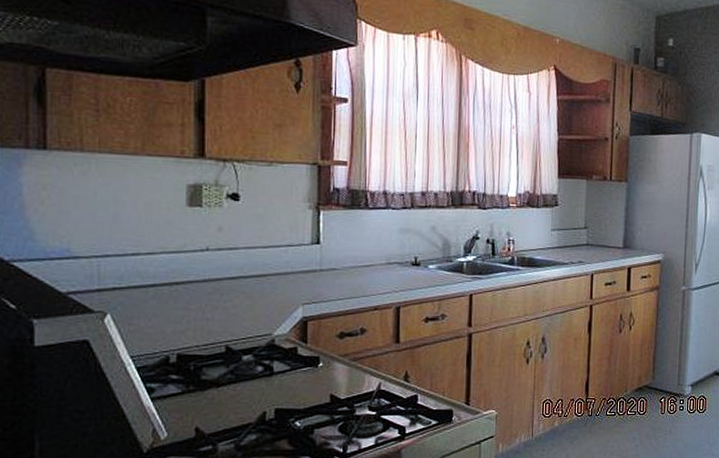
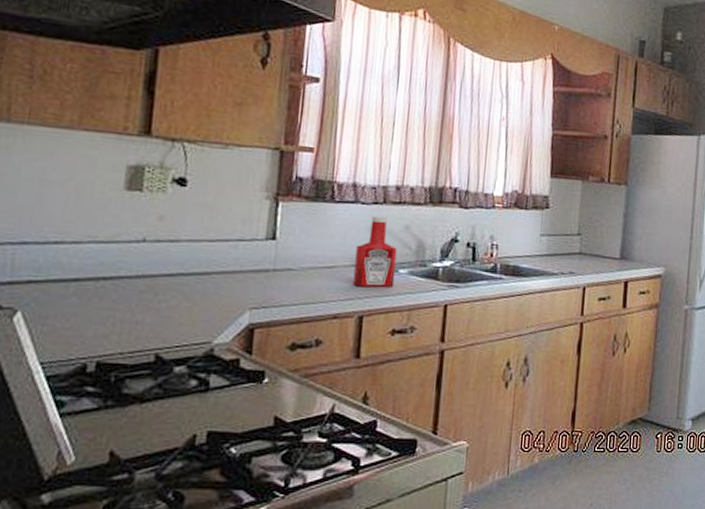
ketchup bottle: none [389,219,426,282] -> present [353,216,398,288]

